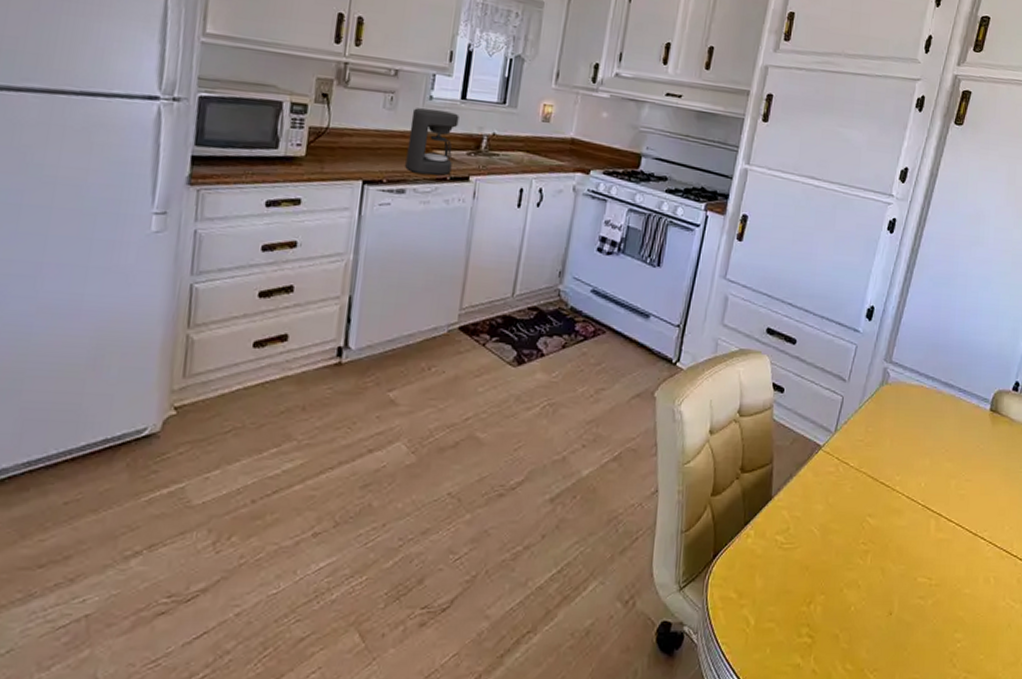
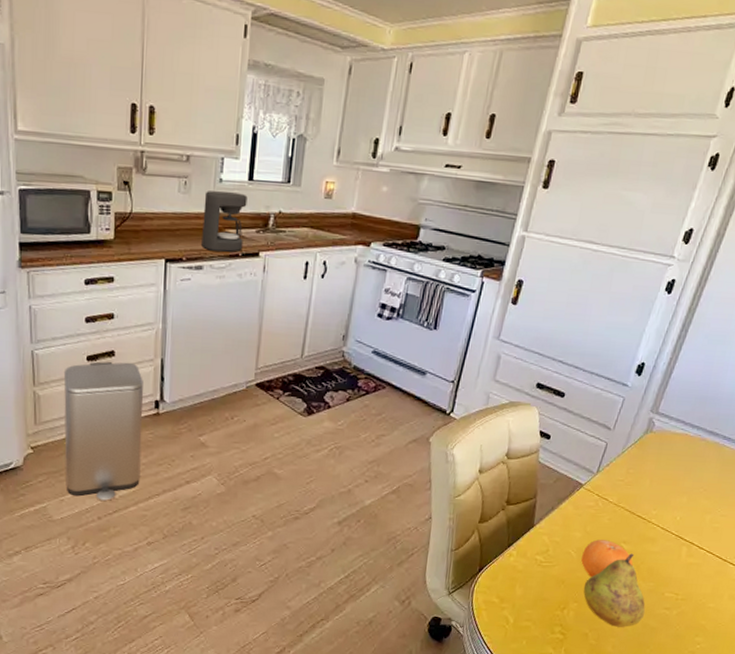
pedal bin: none [214,298,326,477] -> present [63,362,143,501]
fruit: none [825,513,881,562] -> present [581,539,633,578]
fruit: none [830,529,899,624] -> present [583,553,646,627]

